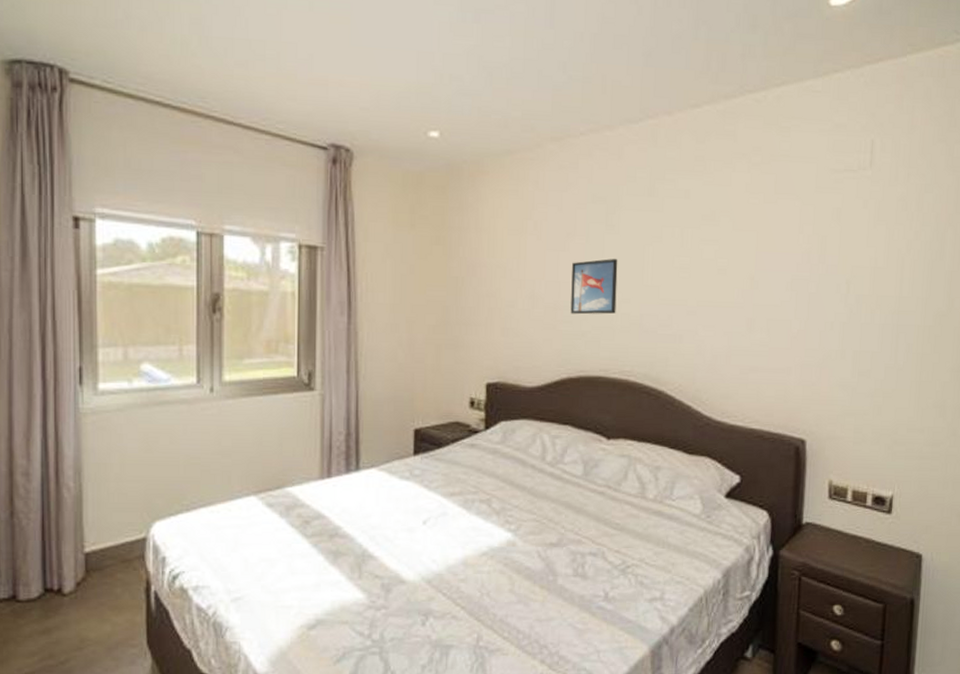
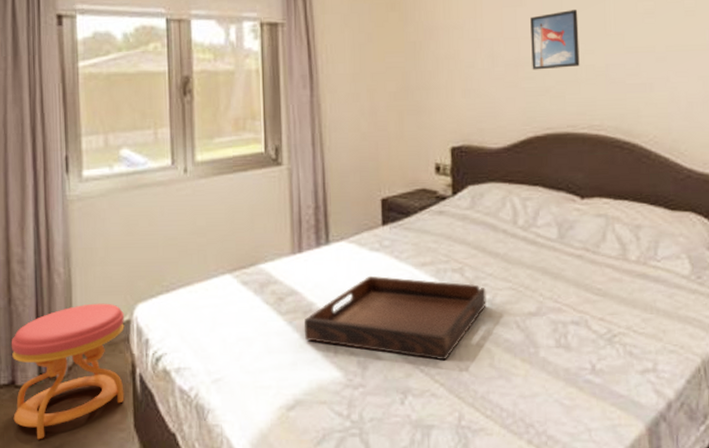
stool: none [12,519,140,655] -> present [11,303,125,440]
serving tray: none [329,503,511,586] -> present [303,275,486,361]

